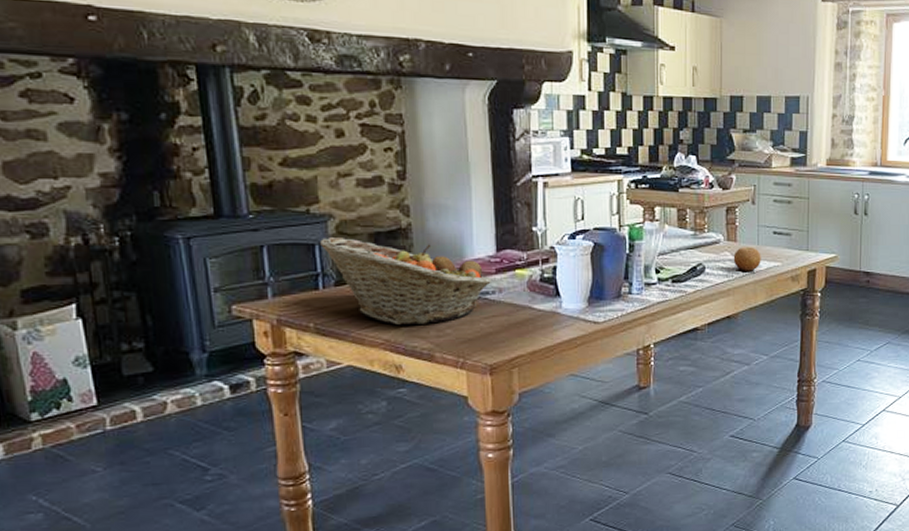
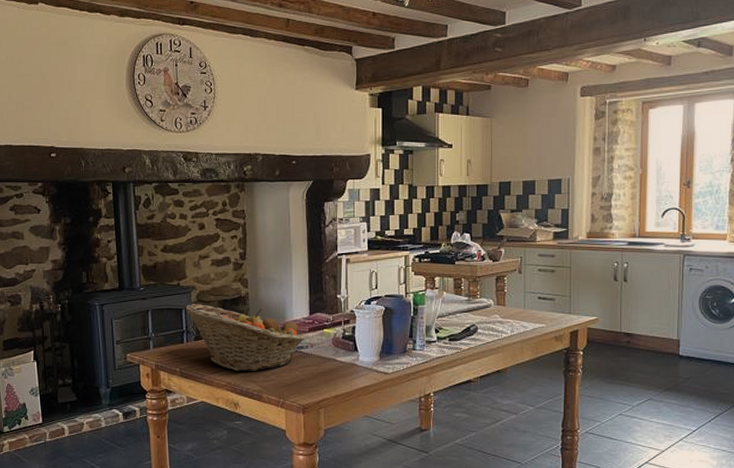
fruit: present [733,247,761,271] -> none [502,310,527,332]

